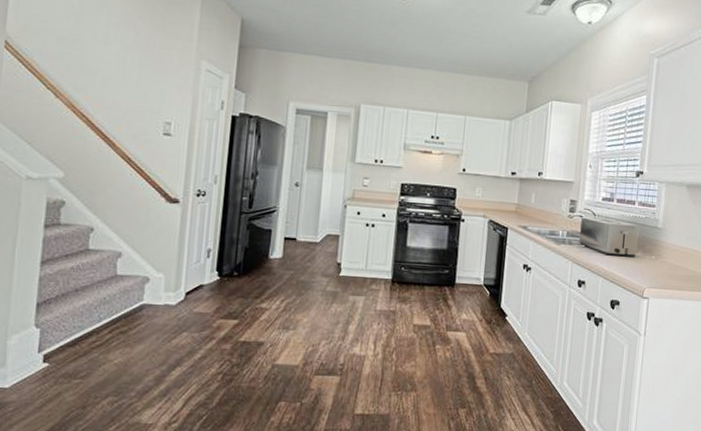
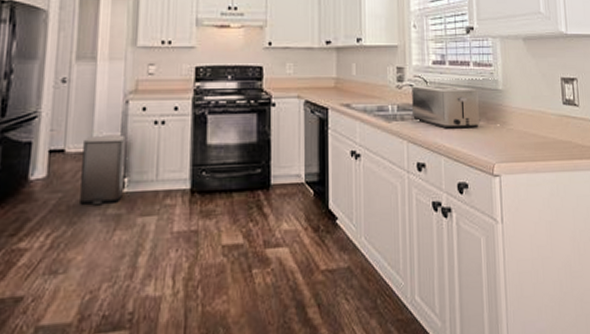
pedal bin: none [307,230,343,283] -> present [80,134,126,205]

